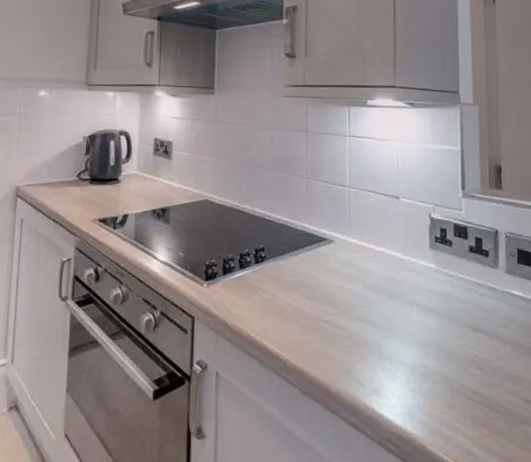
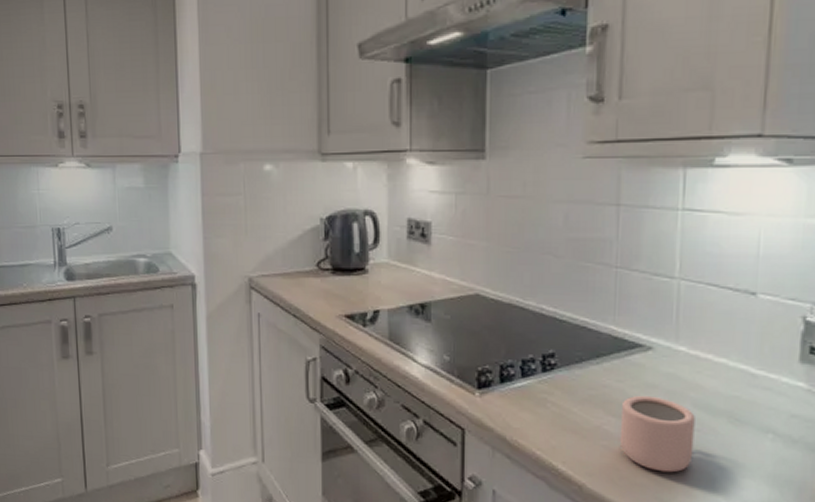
mug: none [313,279,365,344] -> present [619,395,695,473]

